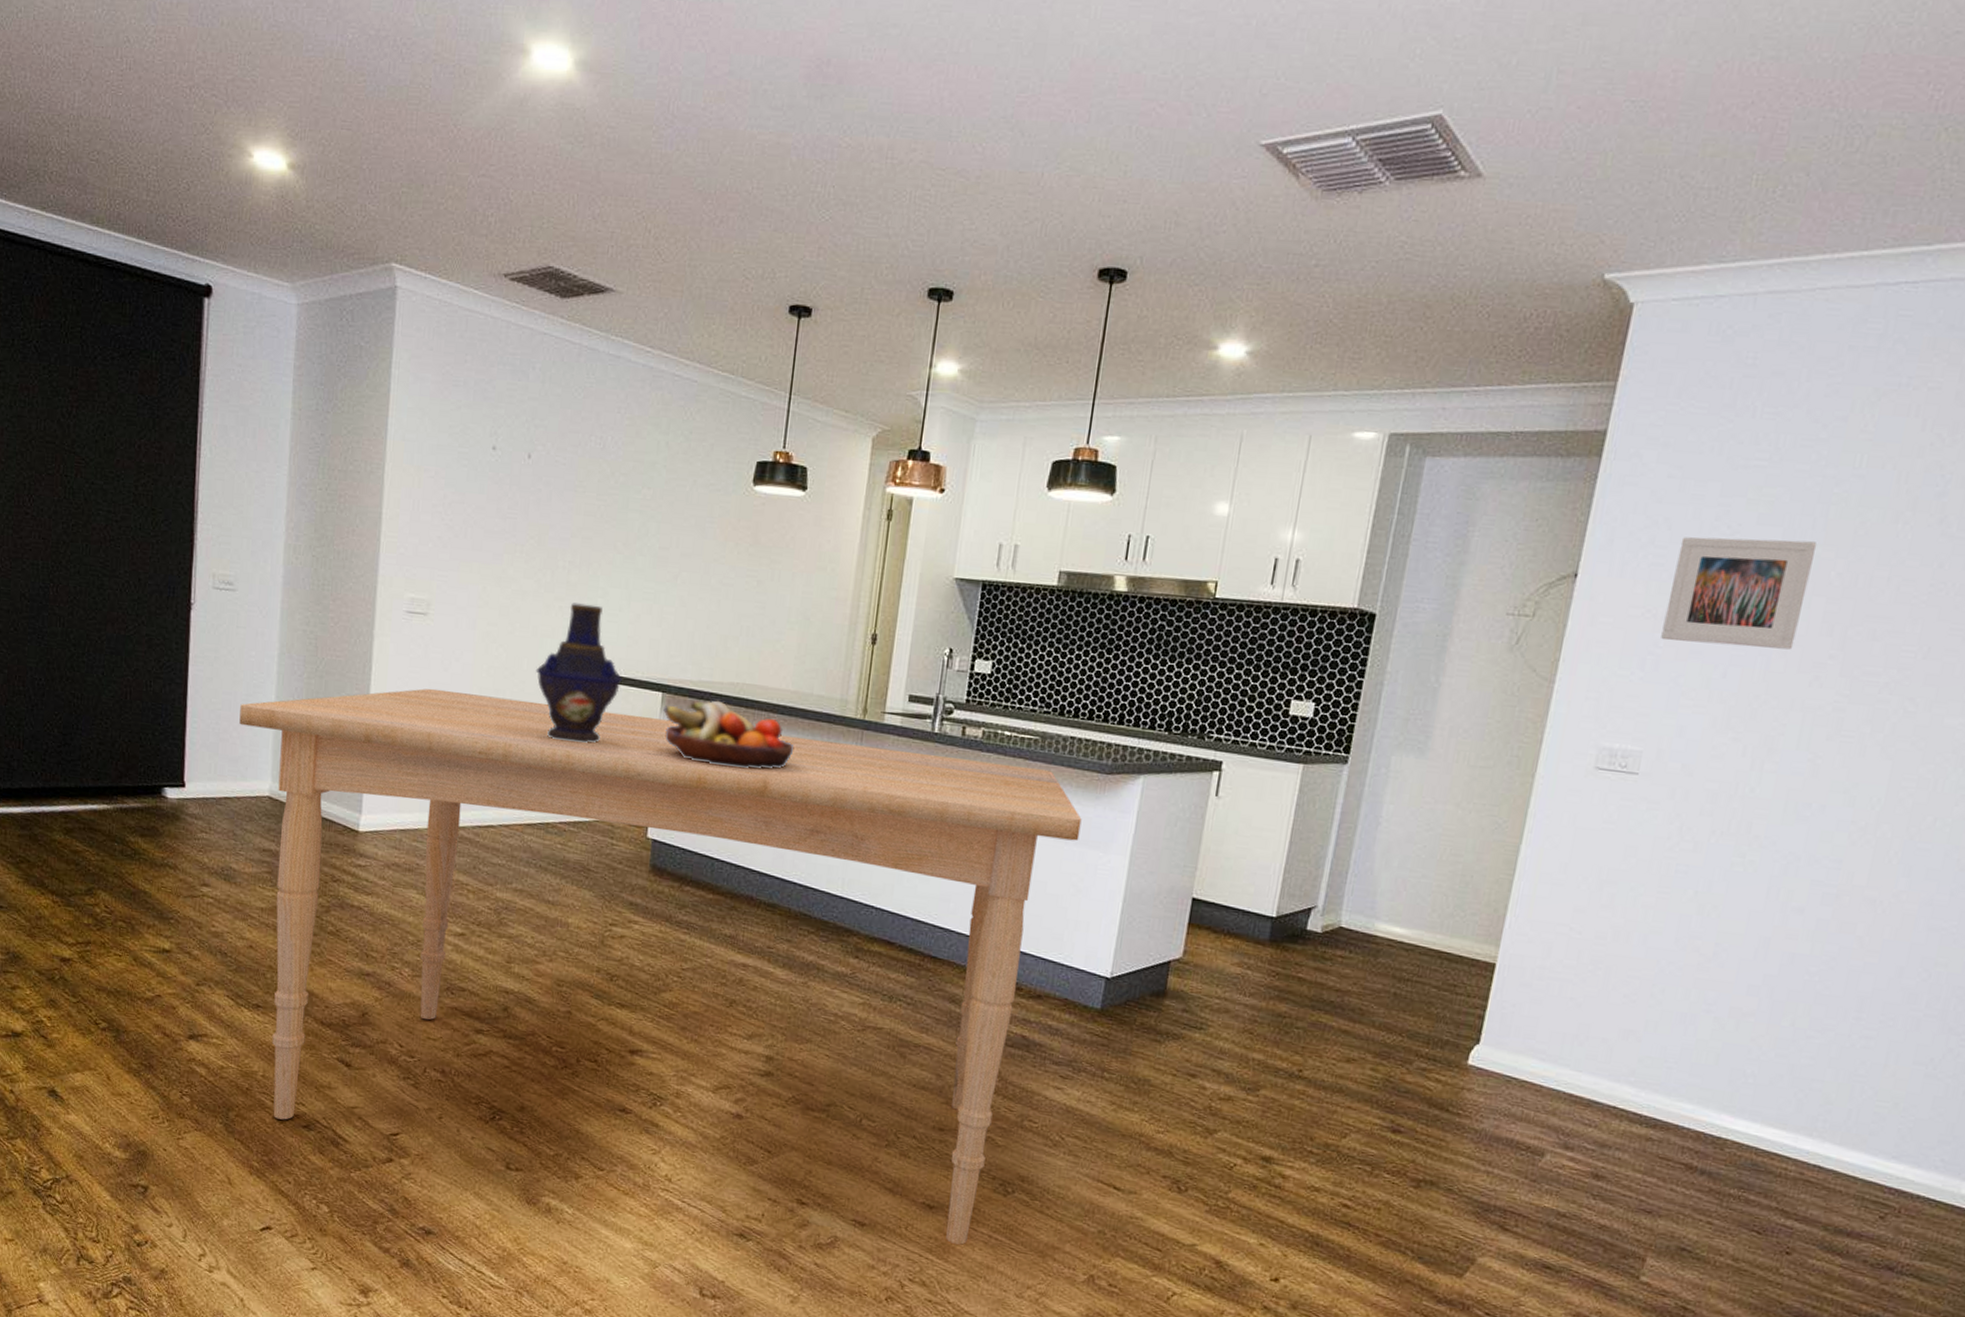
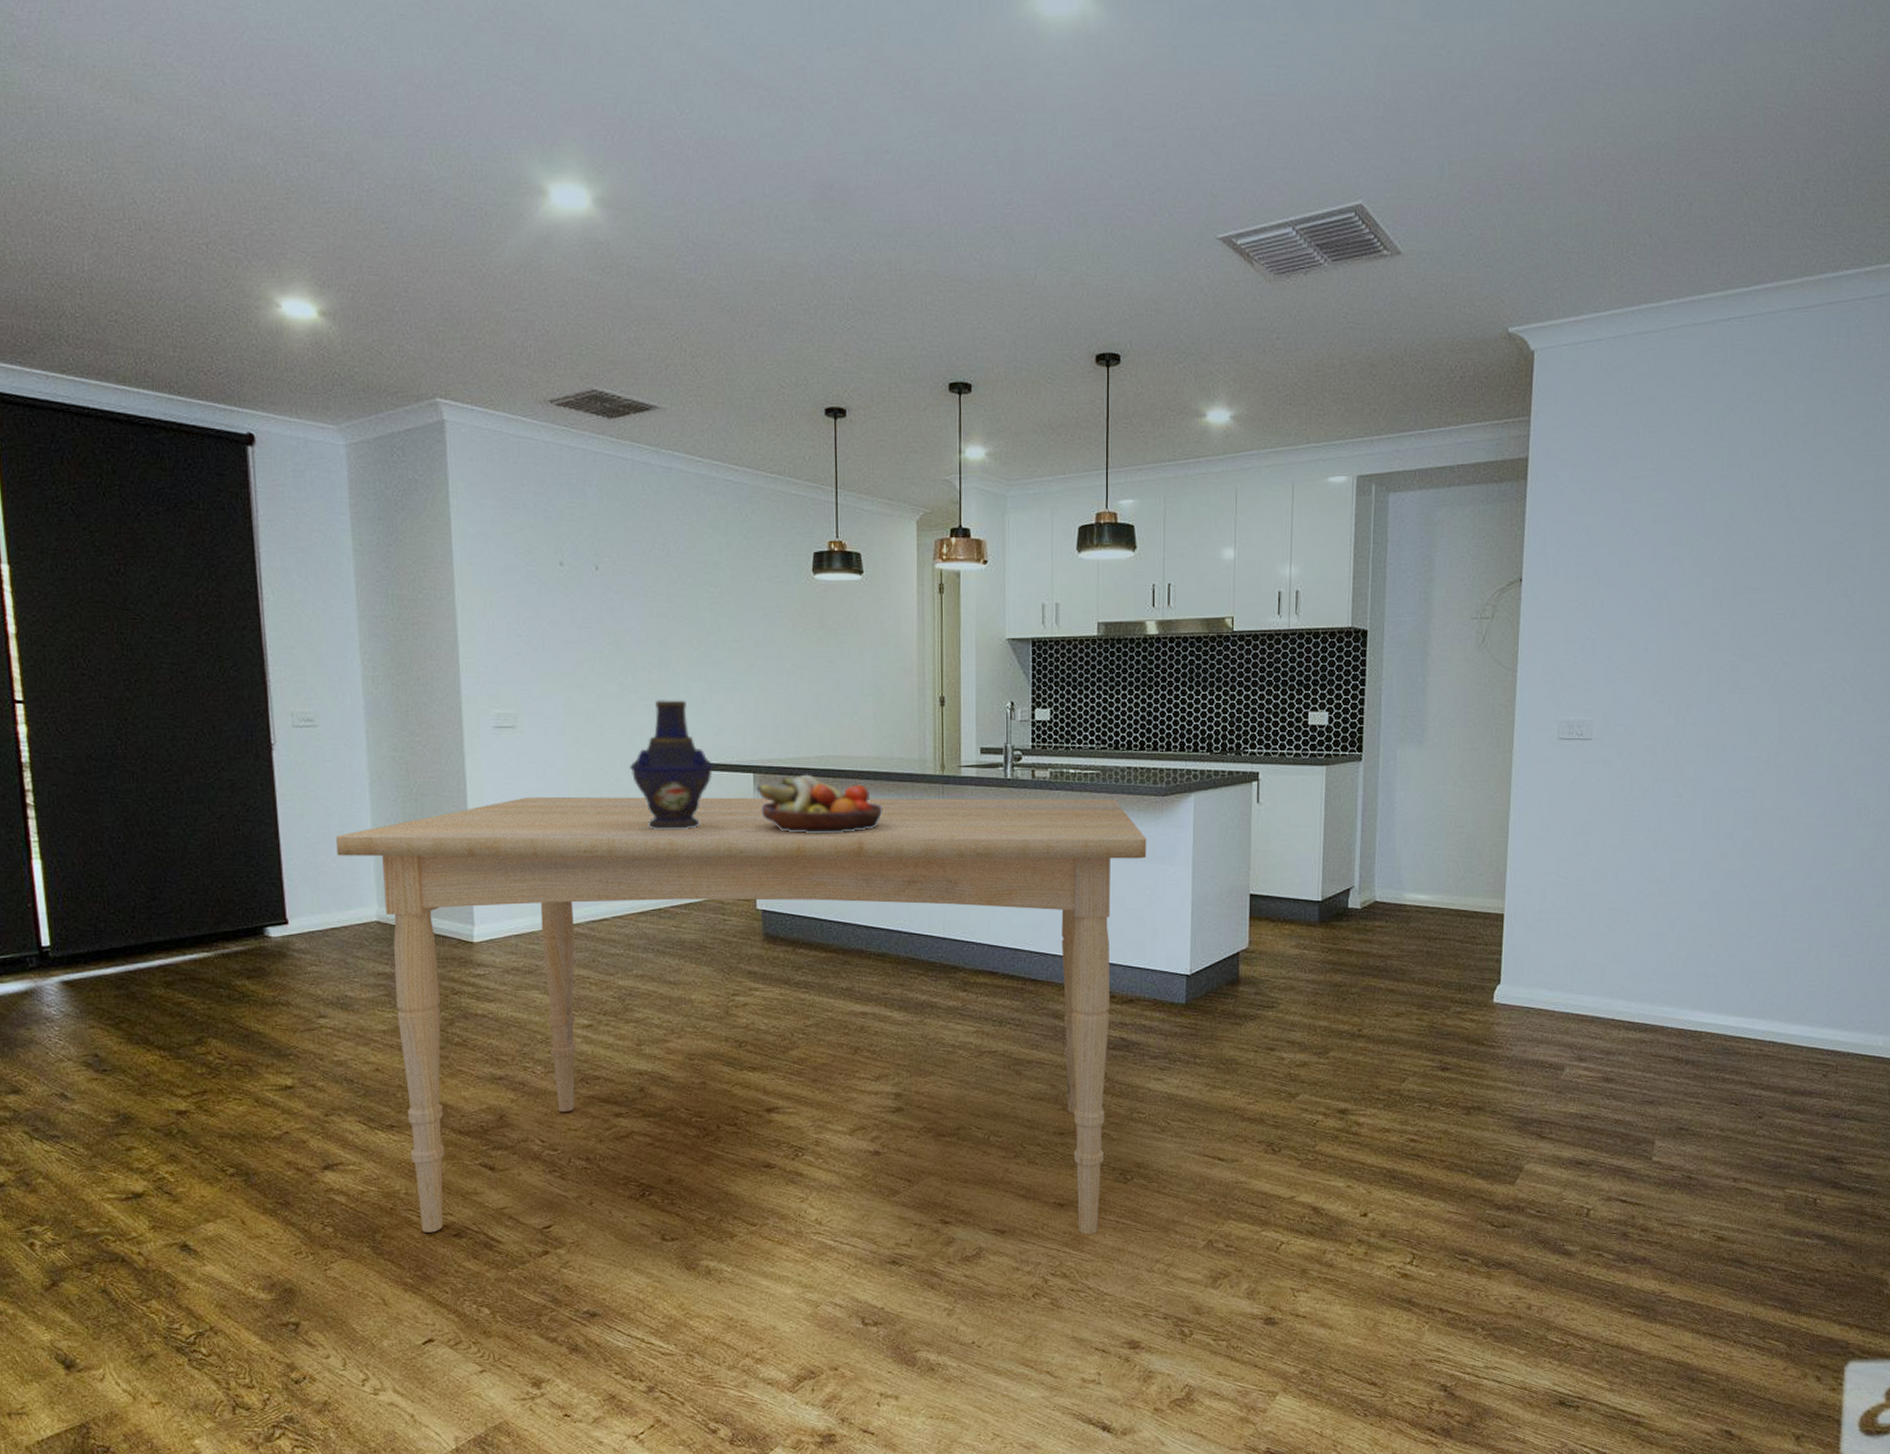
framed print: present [1661,537,1818,650] -> none [1594,533,1700,626]

